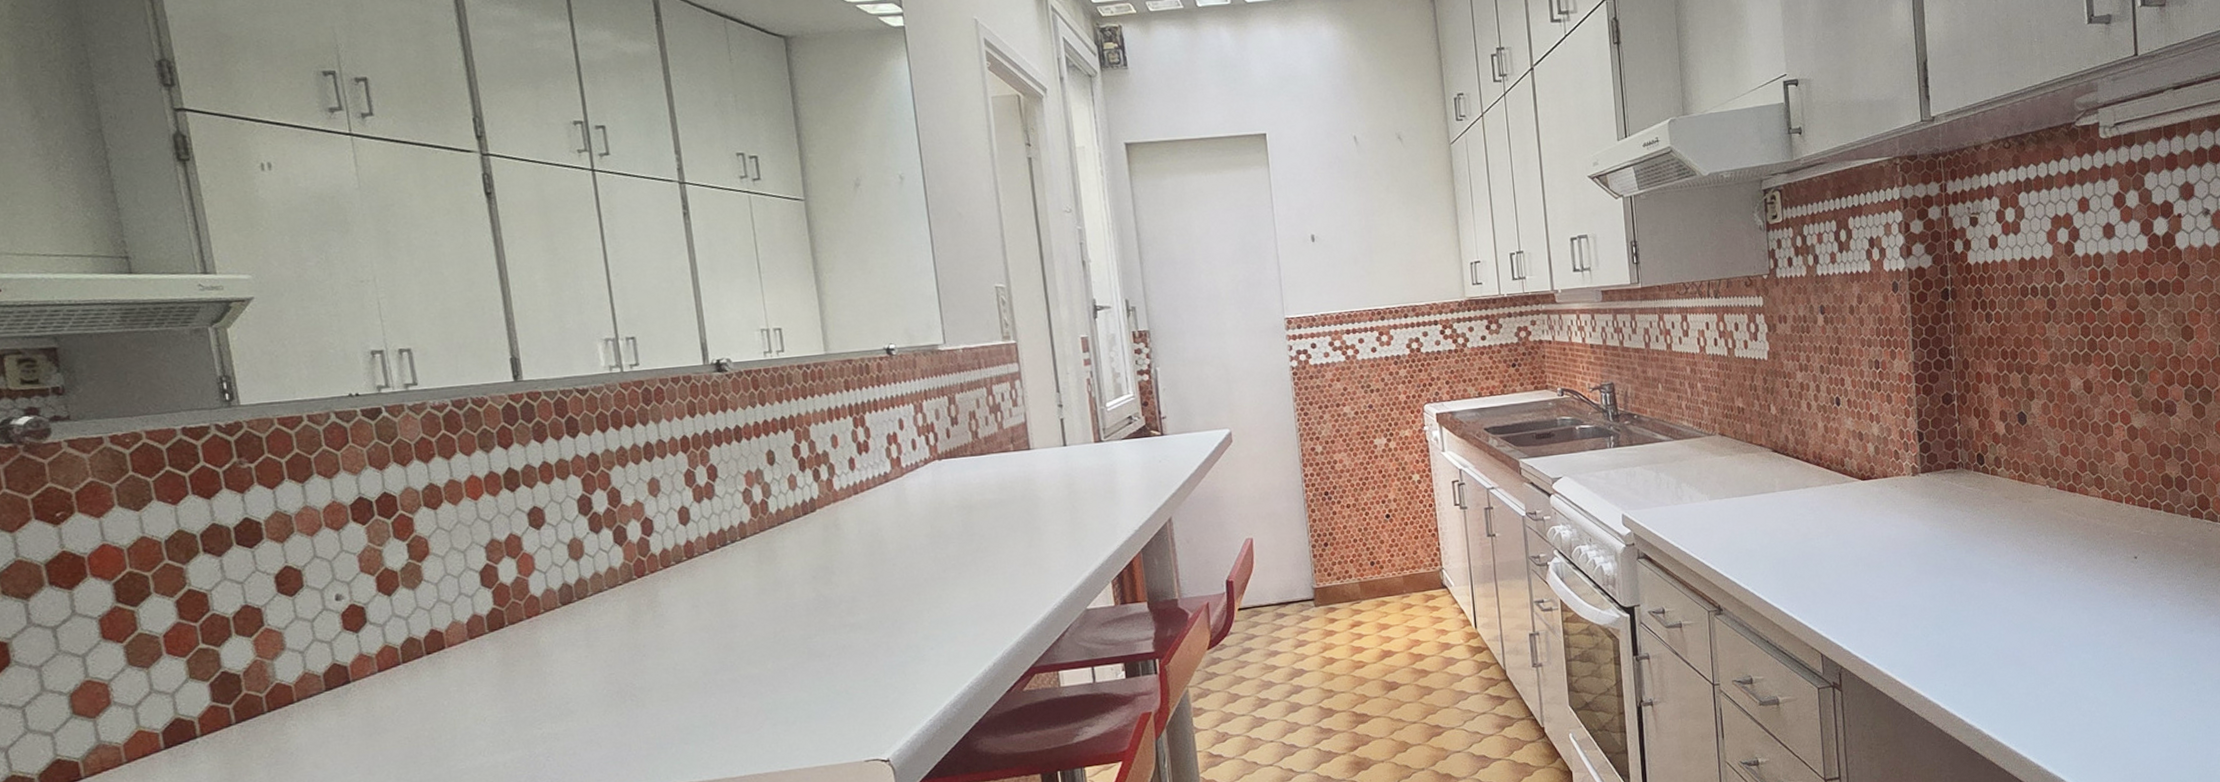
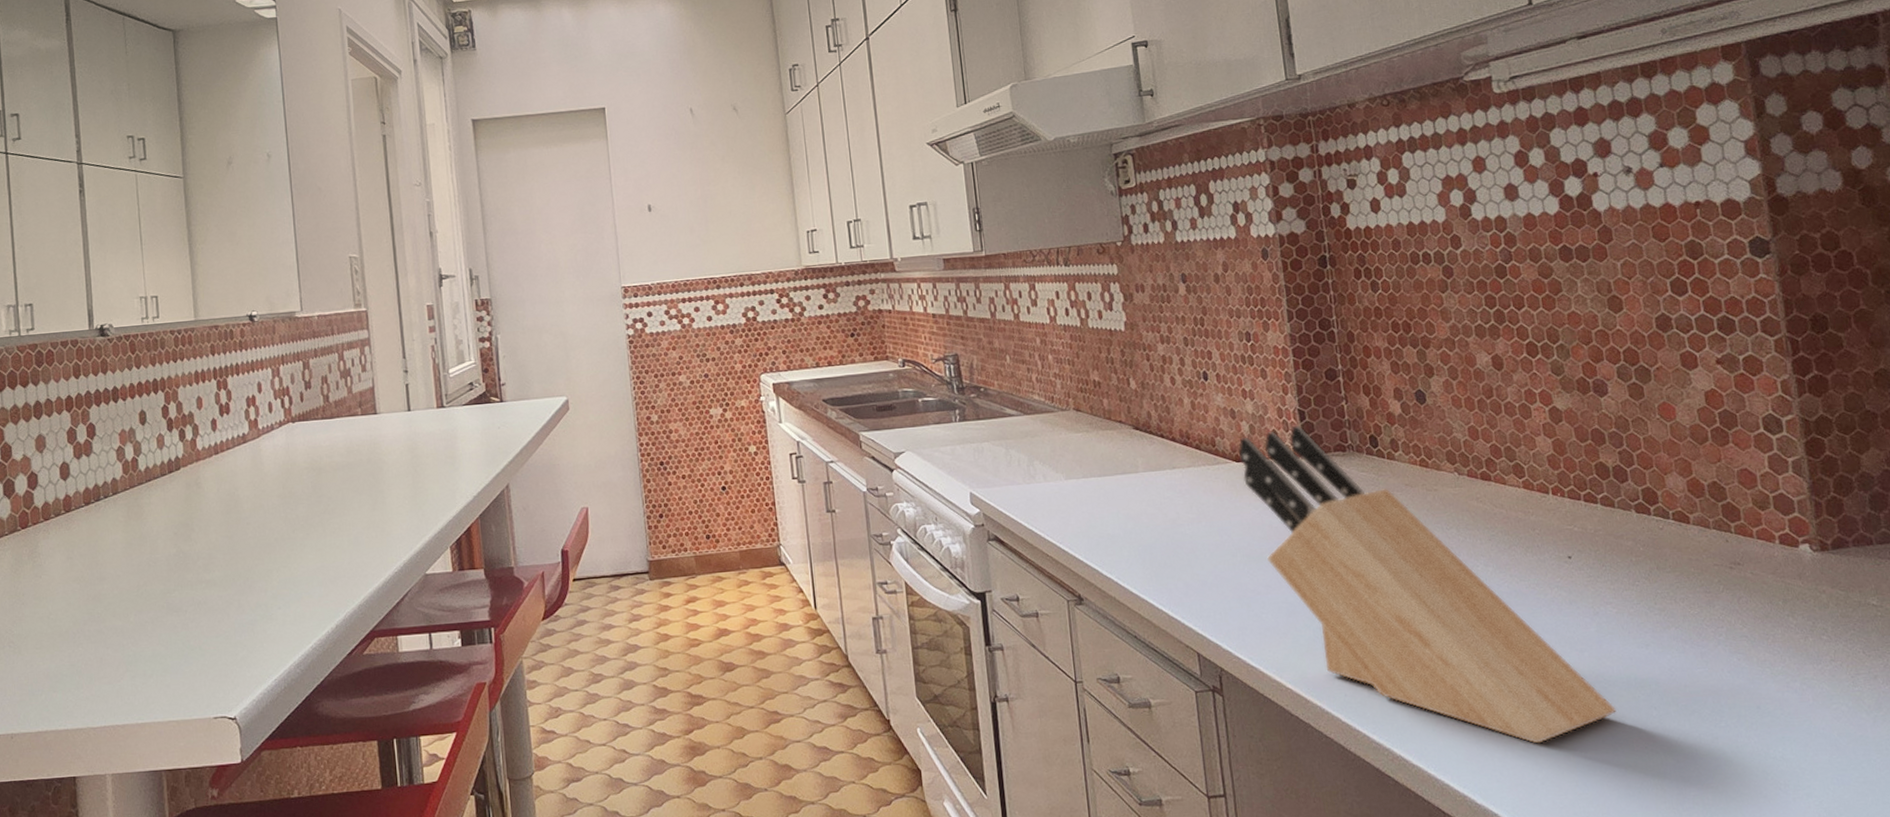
knife block: none [1863,445,2164,719] -> present [1237,425,1616,744]

